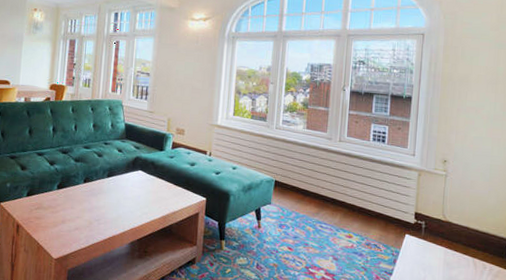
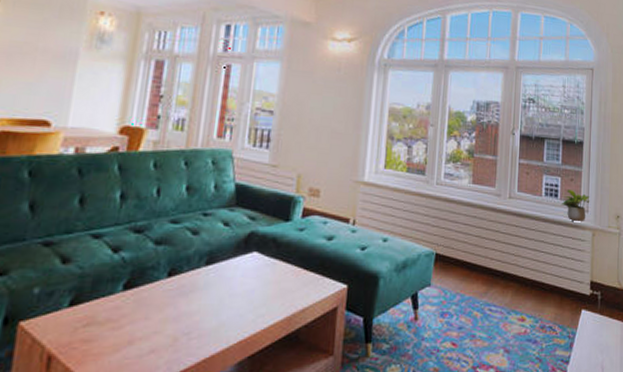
potted plant: none [387,135,417,164] -> present [560,188,590,222]

